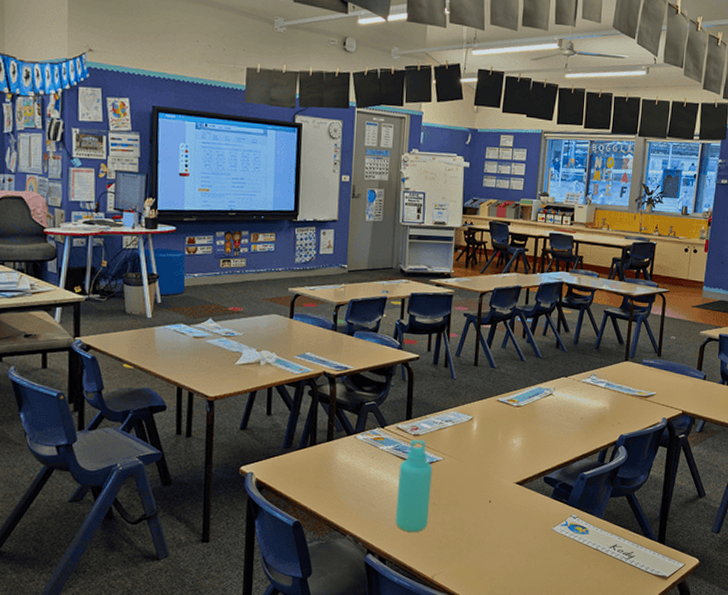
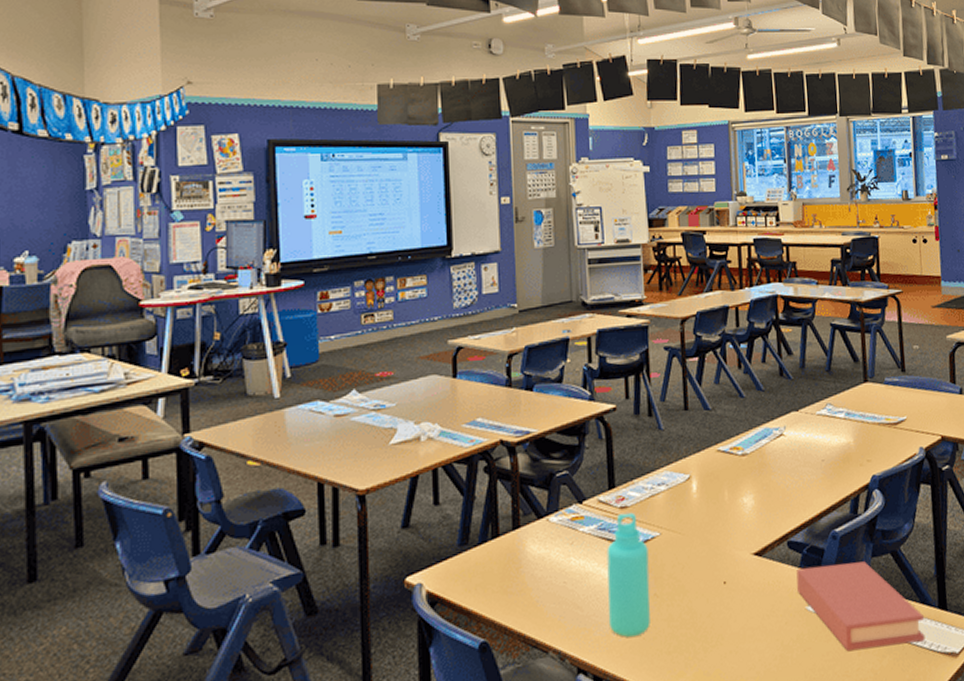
book: none [547,498,645,565] -> present [796,561,925,652]

